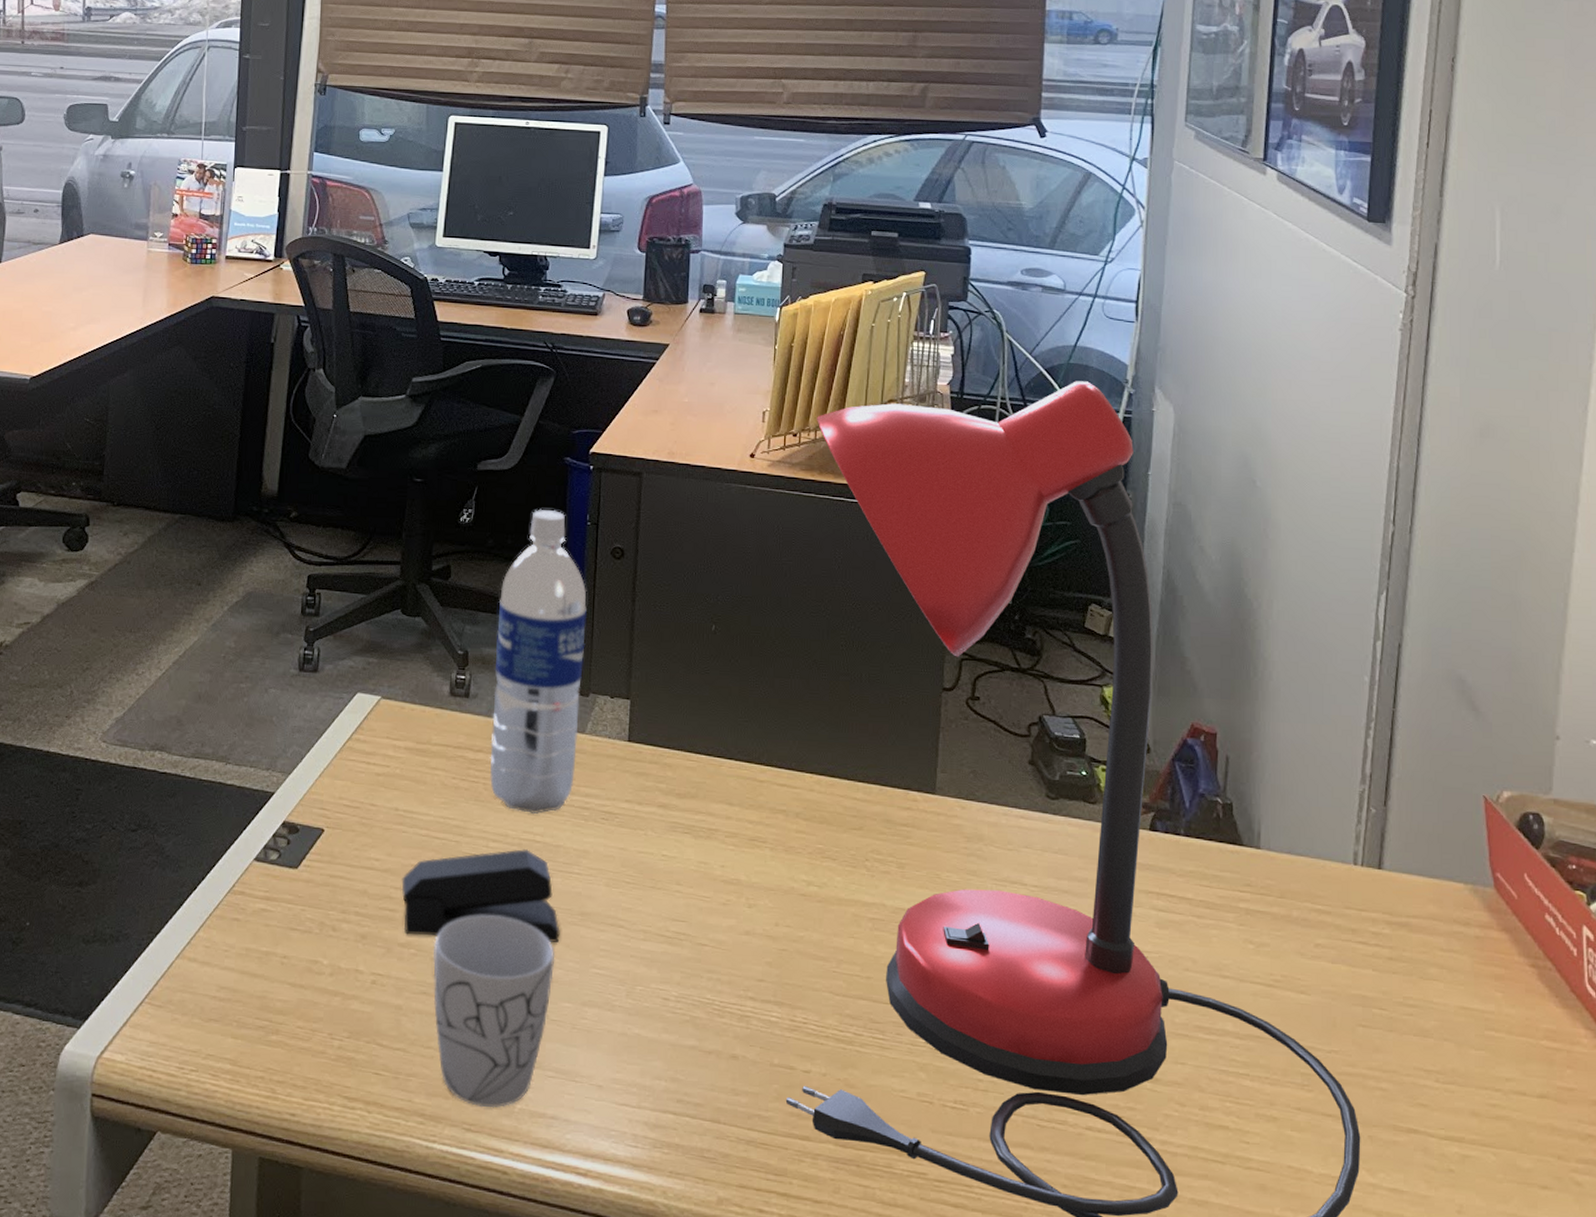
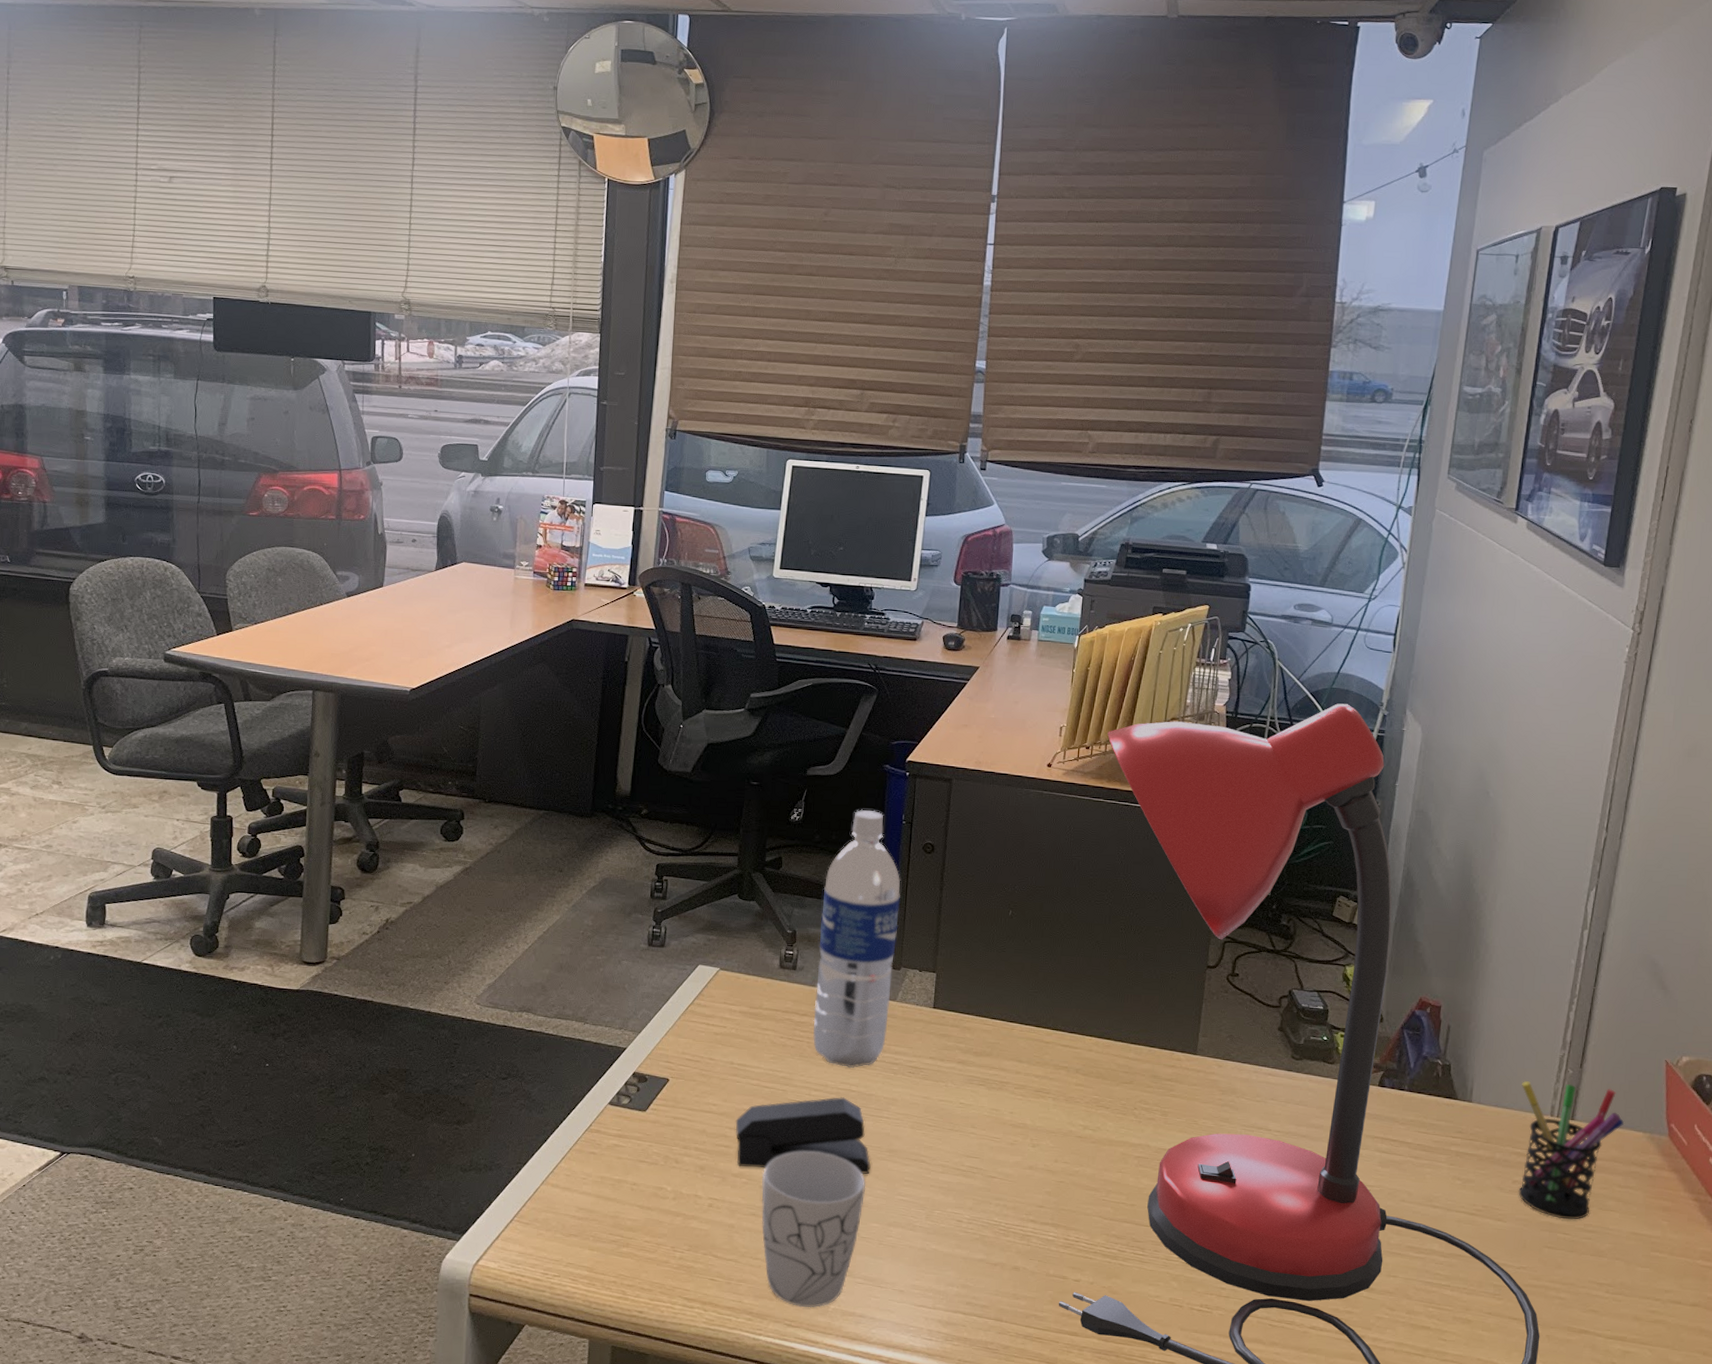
pen holder: none [1317,822,1440,992] -> present [1518,1081,1624,1220]

